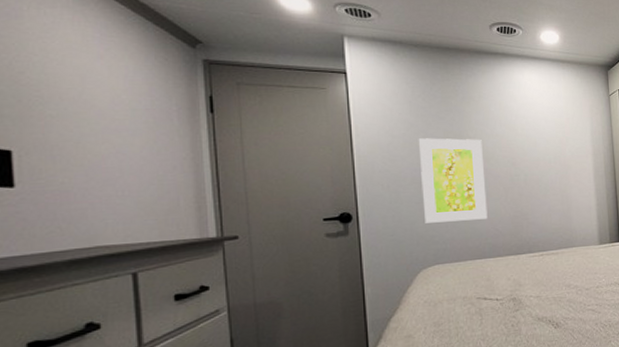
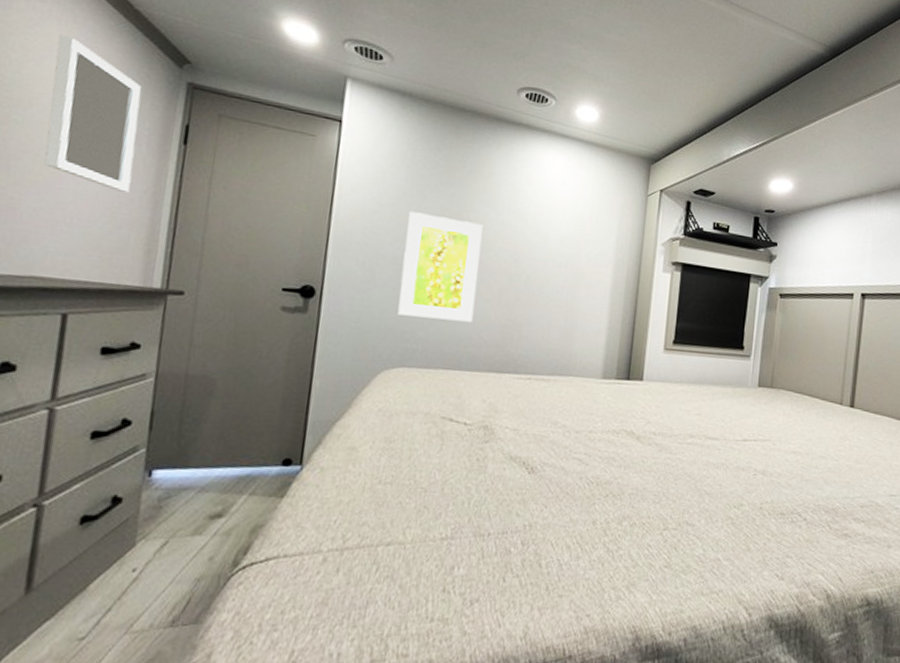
home mirror: none [74,34,170,162] -> present [44,34,142,192]

